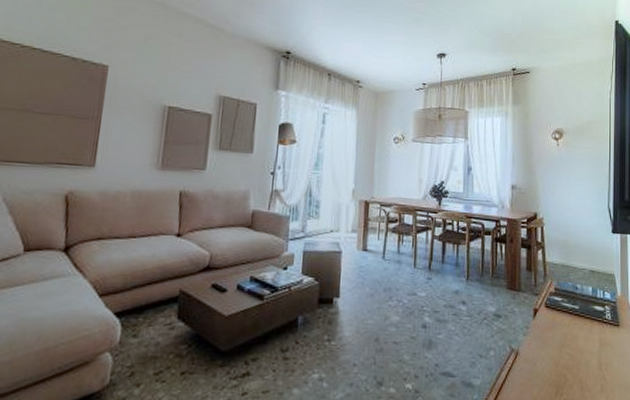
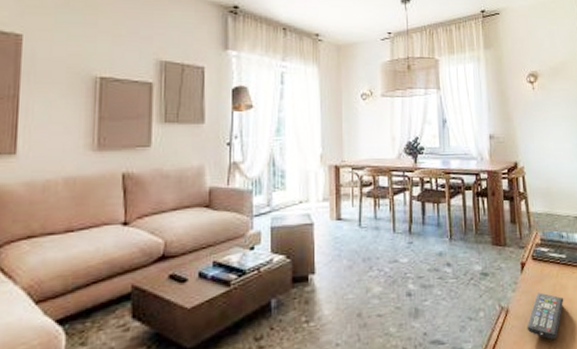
remote control: none [535,339,574,386] -> present [527,292,564,340]

